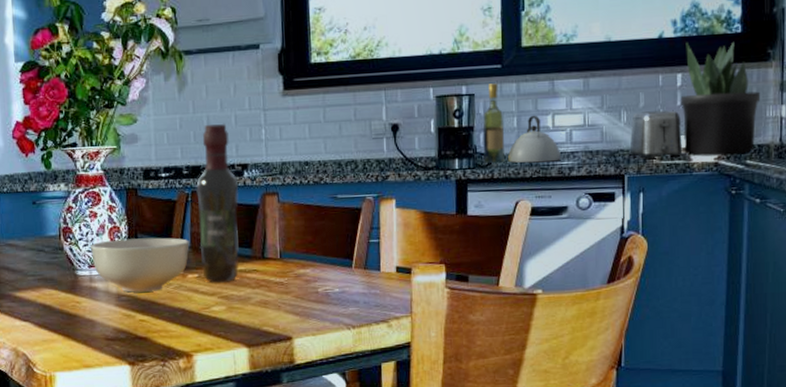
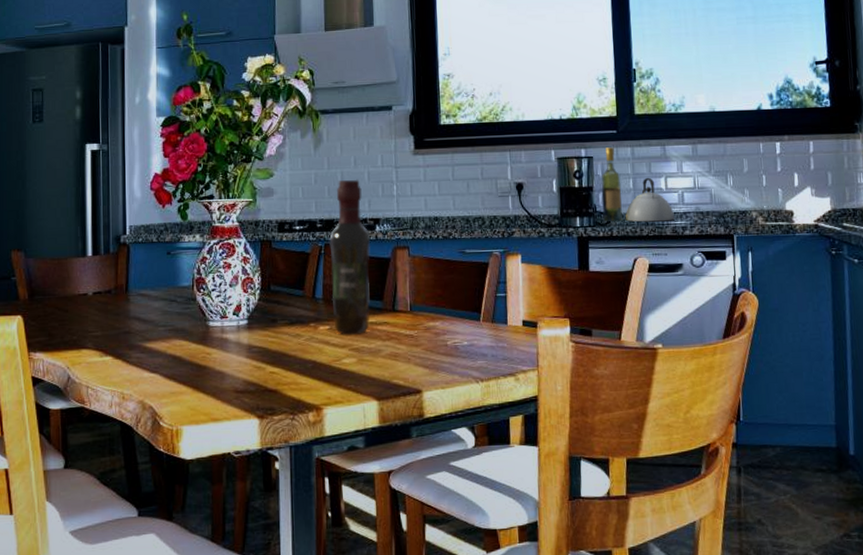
bowl: present [90,237,190,293] -> none [222,289,322,344]
toaster: present [629,110,683,160] -> none [737,175,785,221]
planter: present [680,41,761,157] -> none [780,114,852,219]

